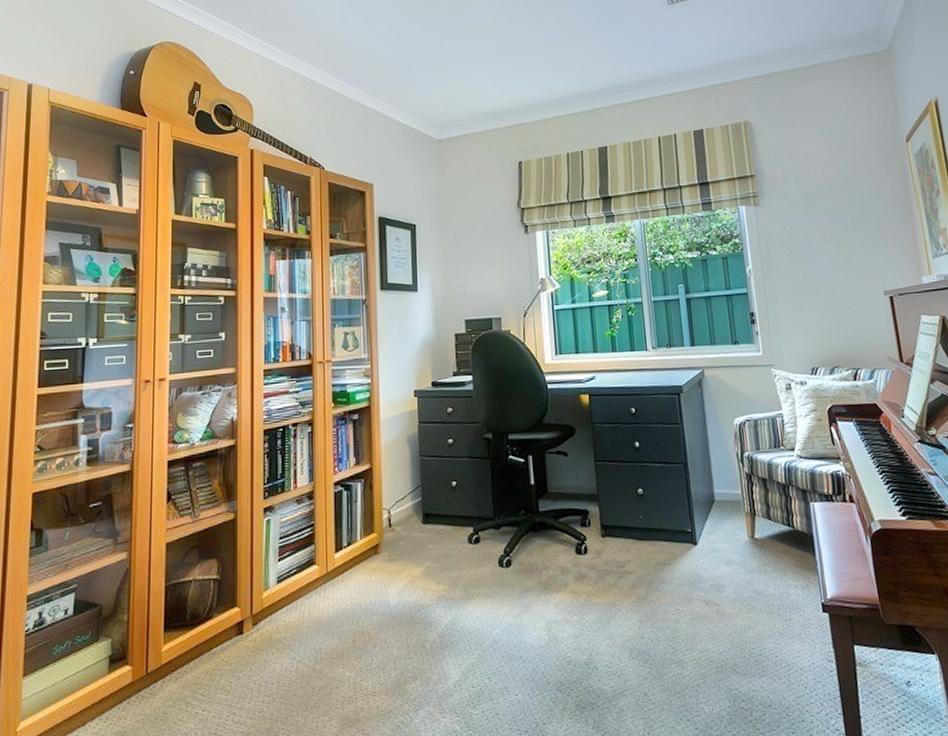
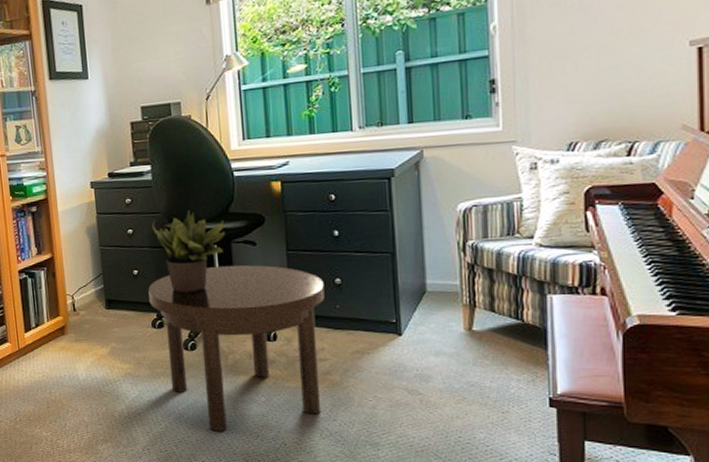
side table: none [466,475,630,658] -> present [148,265,325,431]
potted plant: none [472,420,541,505] -> present [152,210,226,293]

